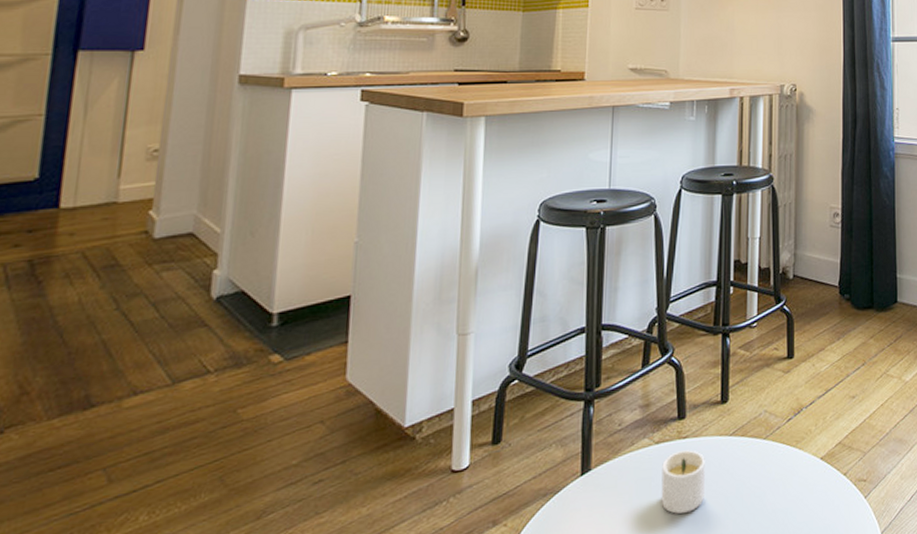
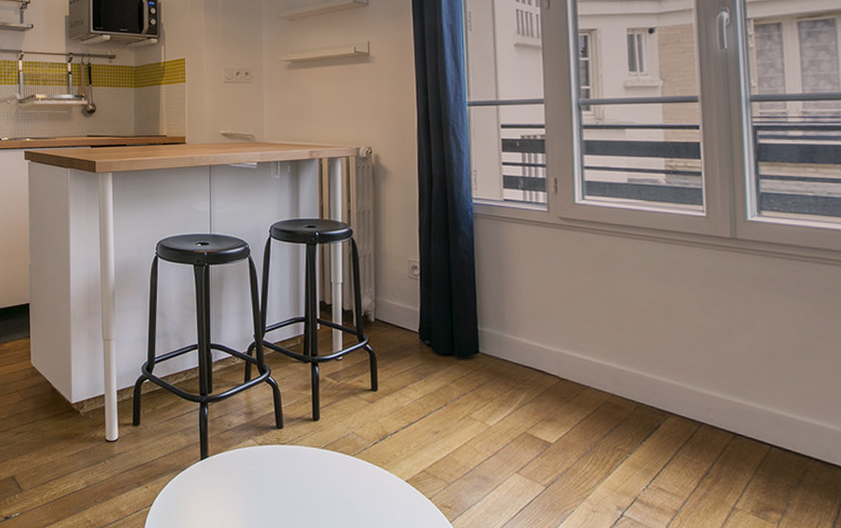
candle: present [661,450,705,514] -> none [265,454,302,505]

